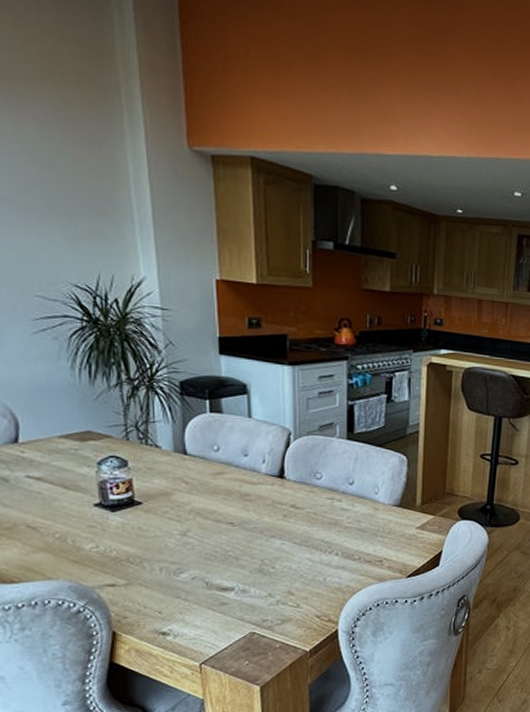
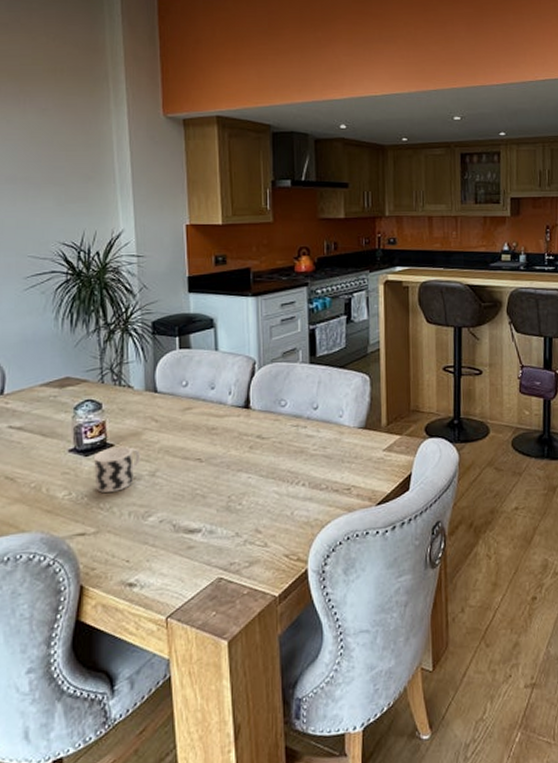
cup: none [122,504,171,548] -> present [94,446,141,493]

